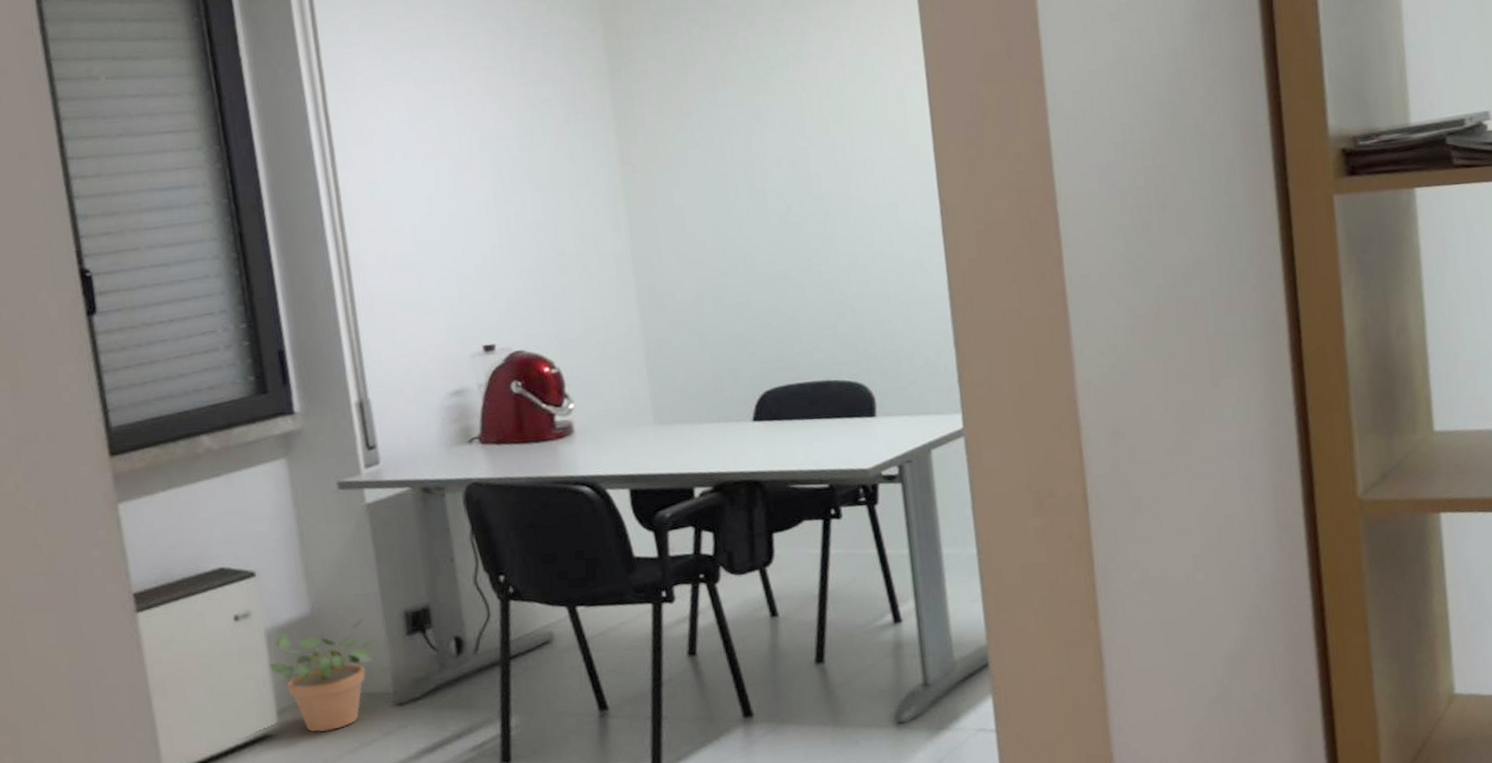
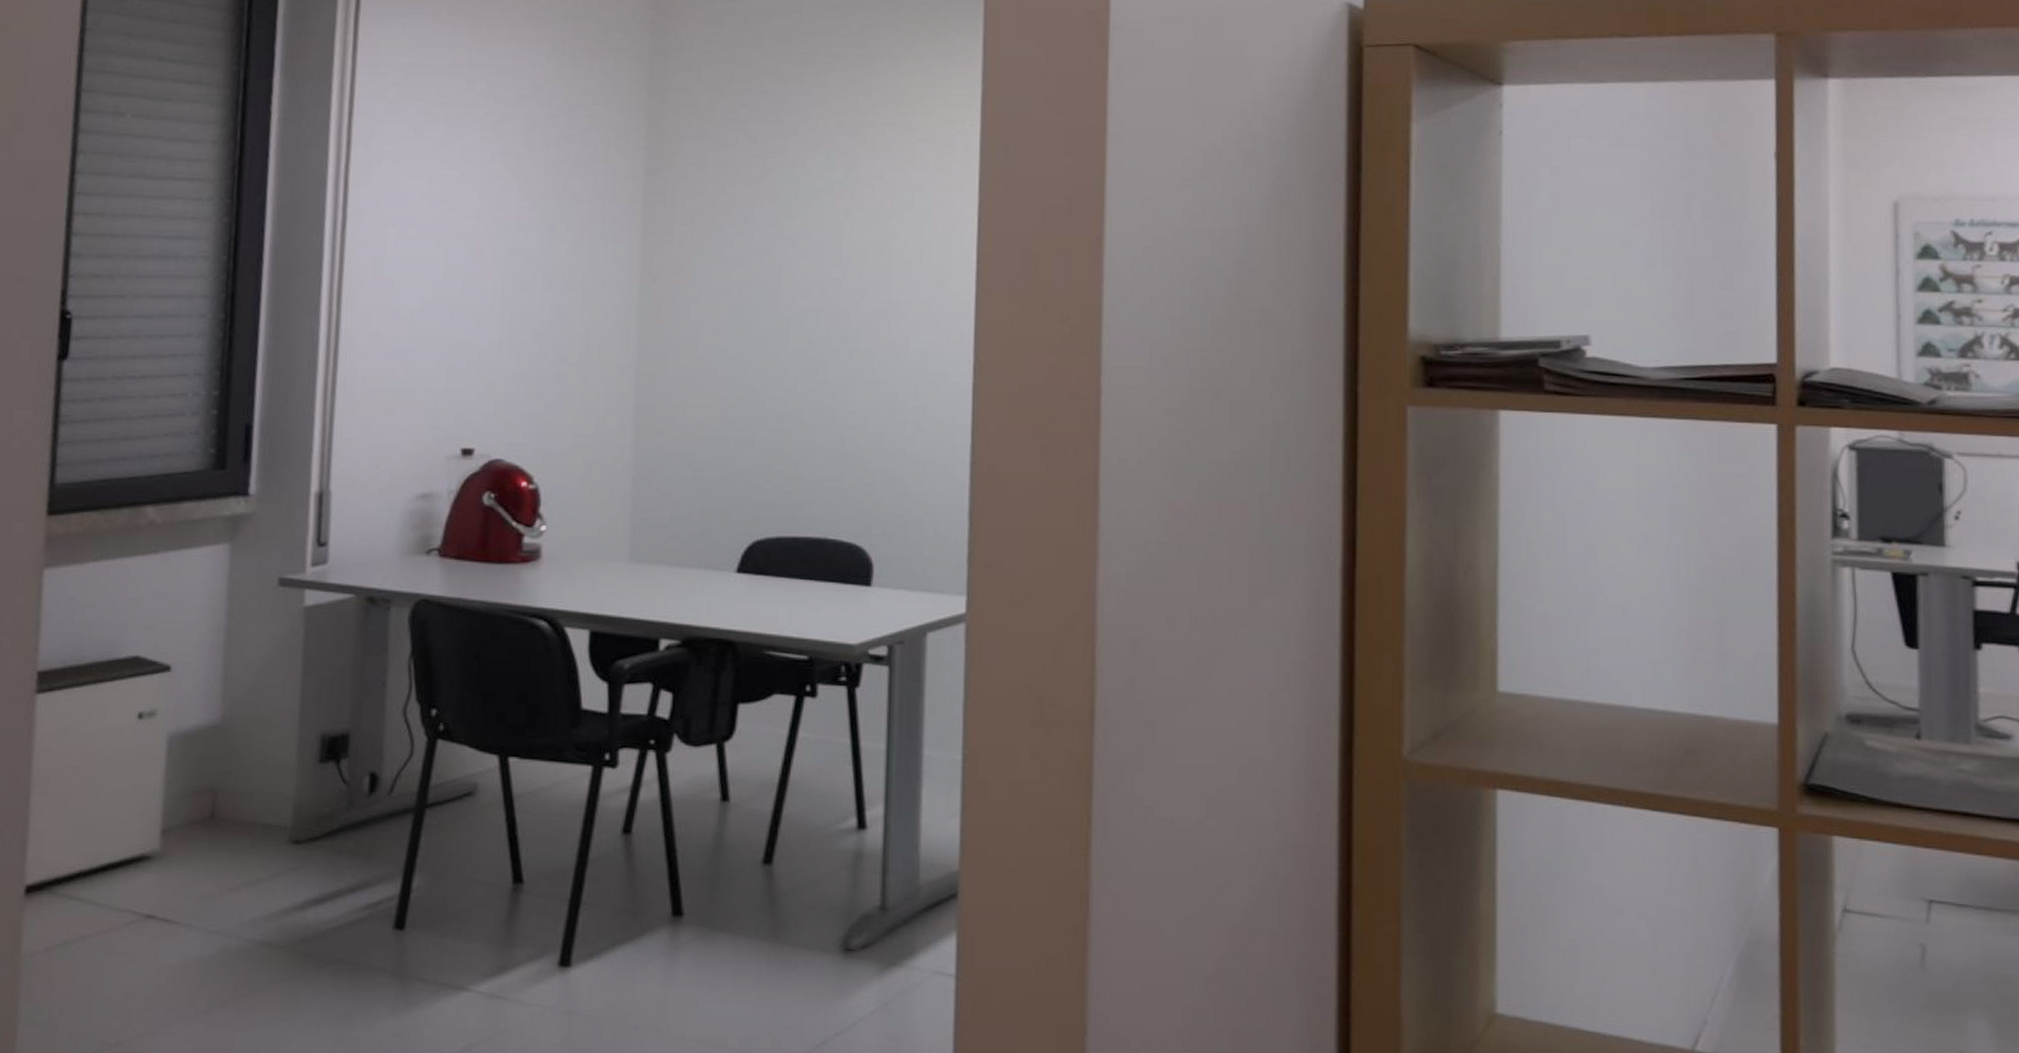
potted plant: present [269,615,379,733] -> none [164,731,289,863]

